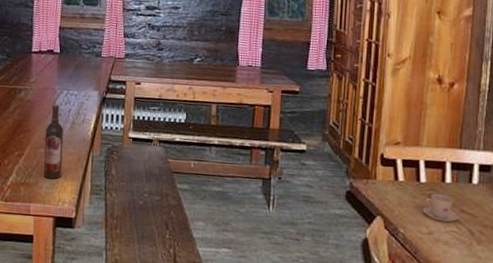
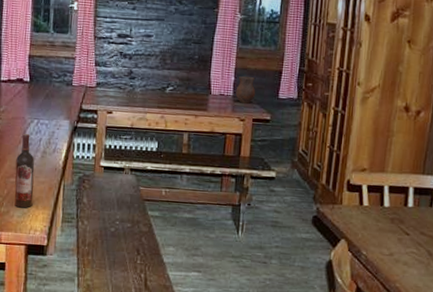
ceramic pitcher: none [263,47,284,75] -> present [235,75,256,104]
teacup: present [422,194,459,222] -> none [384,217,419,244]

